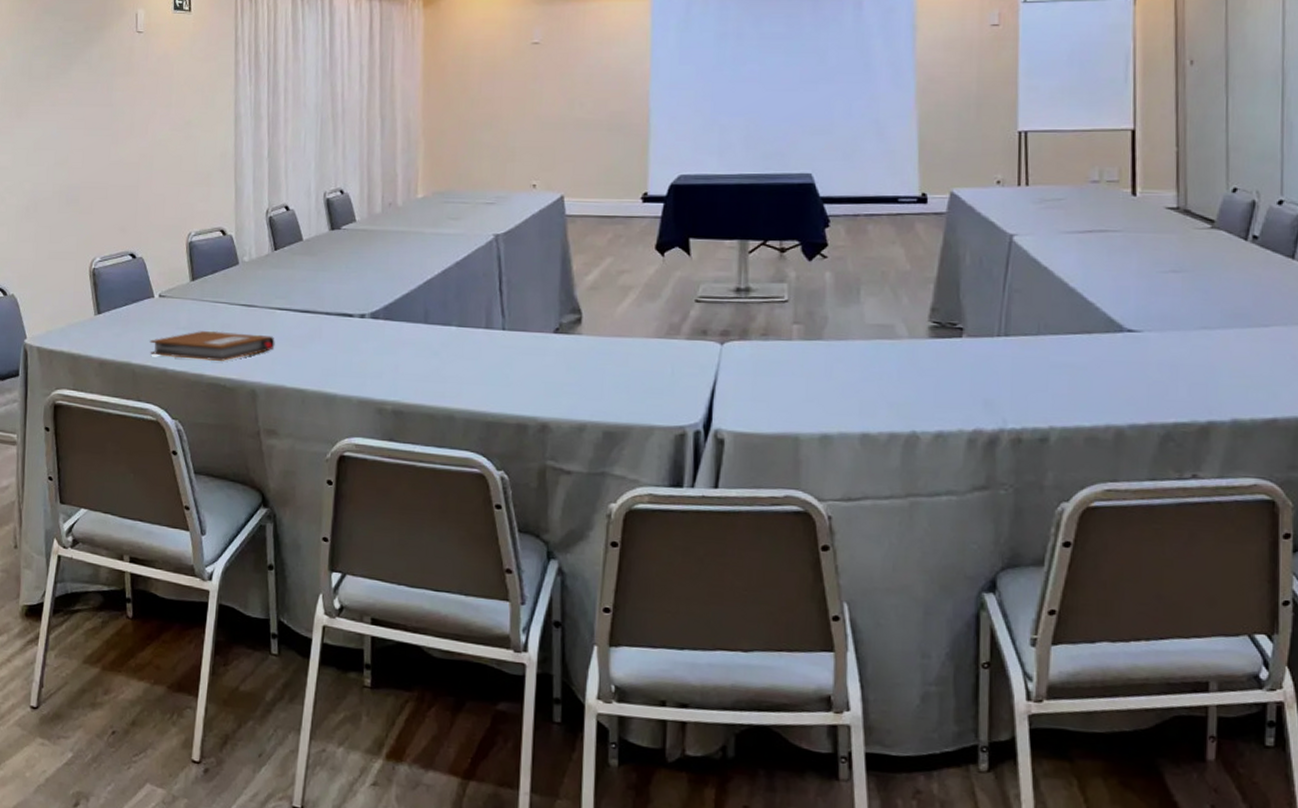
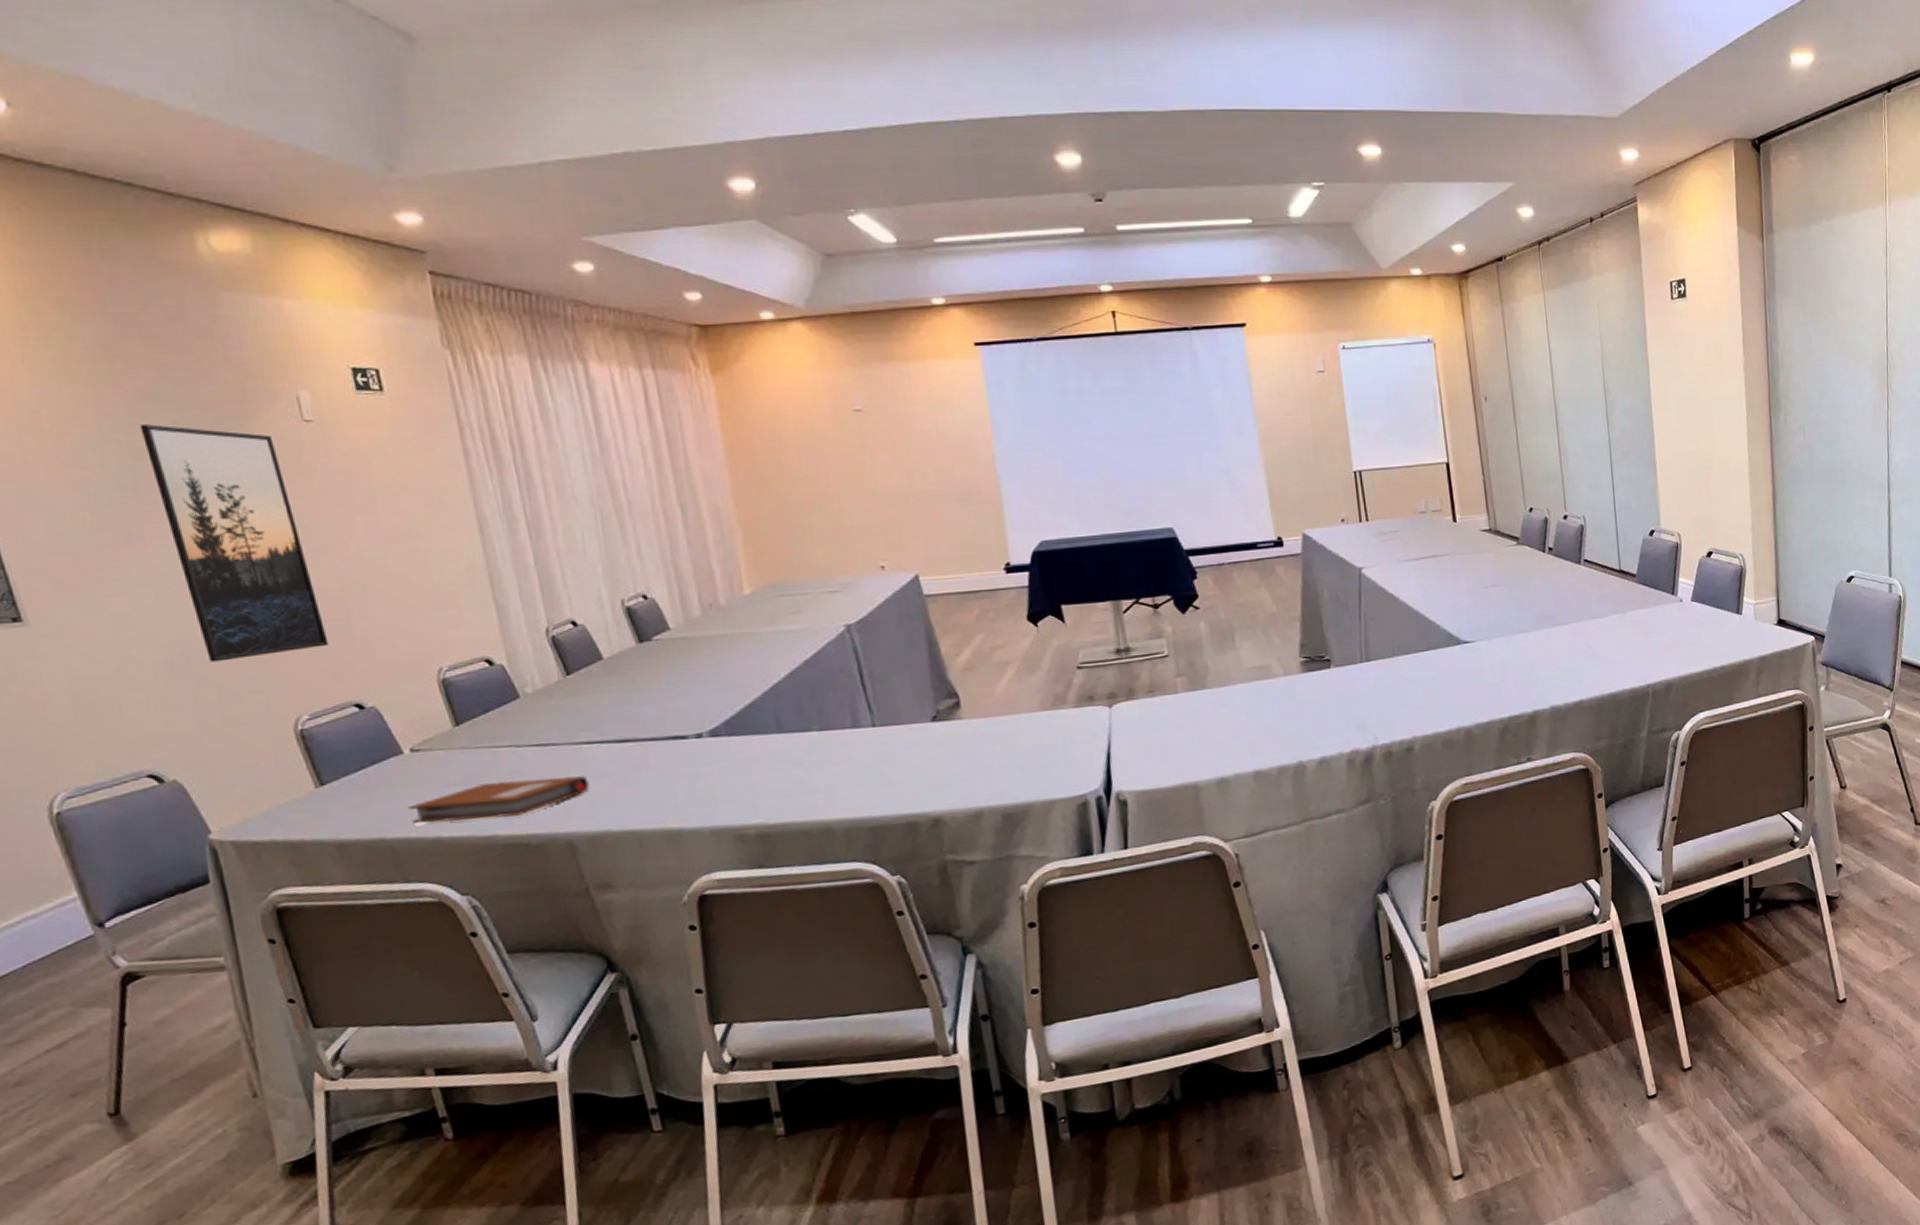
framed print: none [40,30,123,210] -> present [139,424,329,662]

